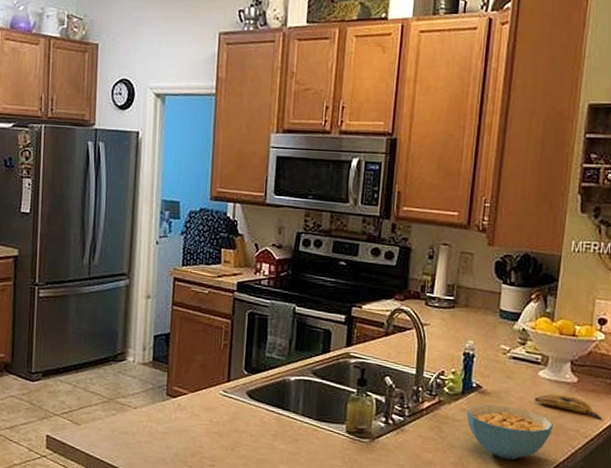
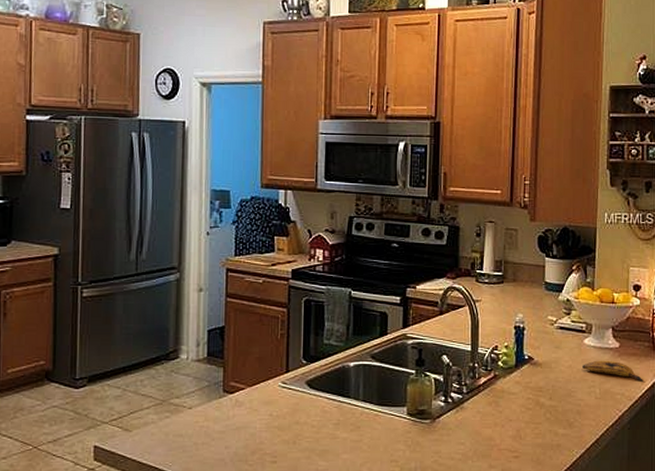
cereal bowl: present [466,404,553,460] -> none [521,375,601,428]

